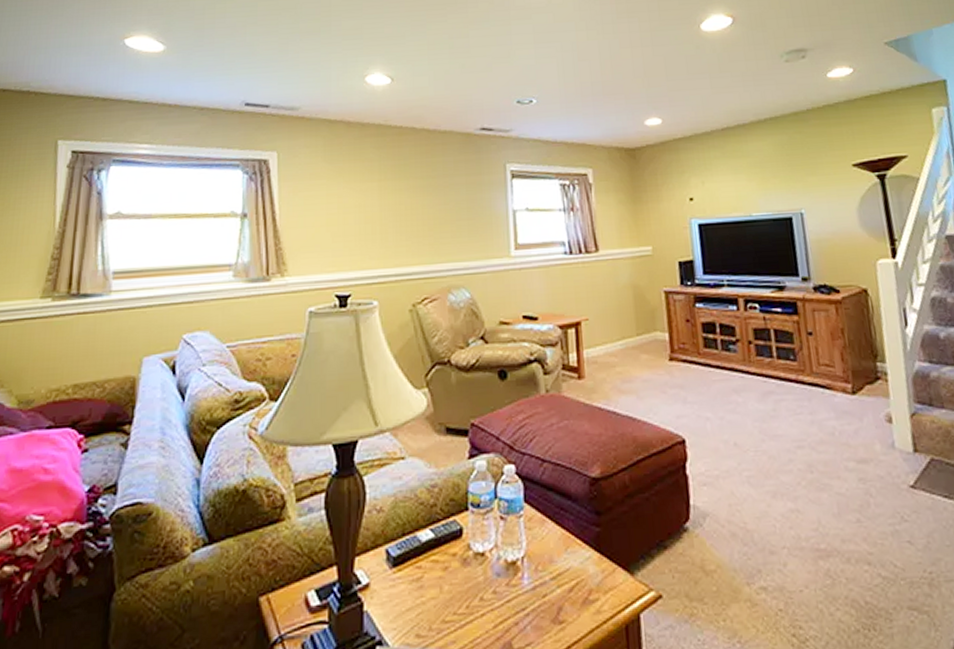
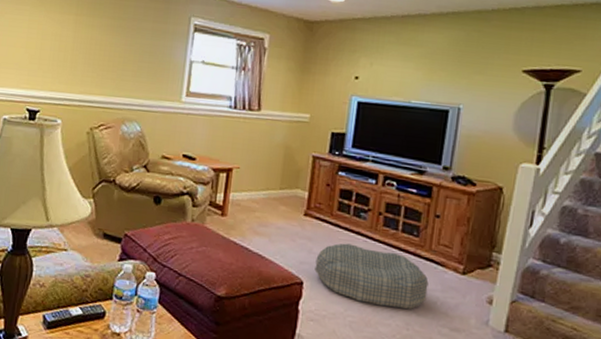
dog bed: none [693,383,823,451] -> present [315,243,429,310]

